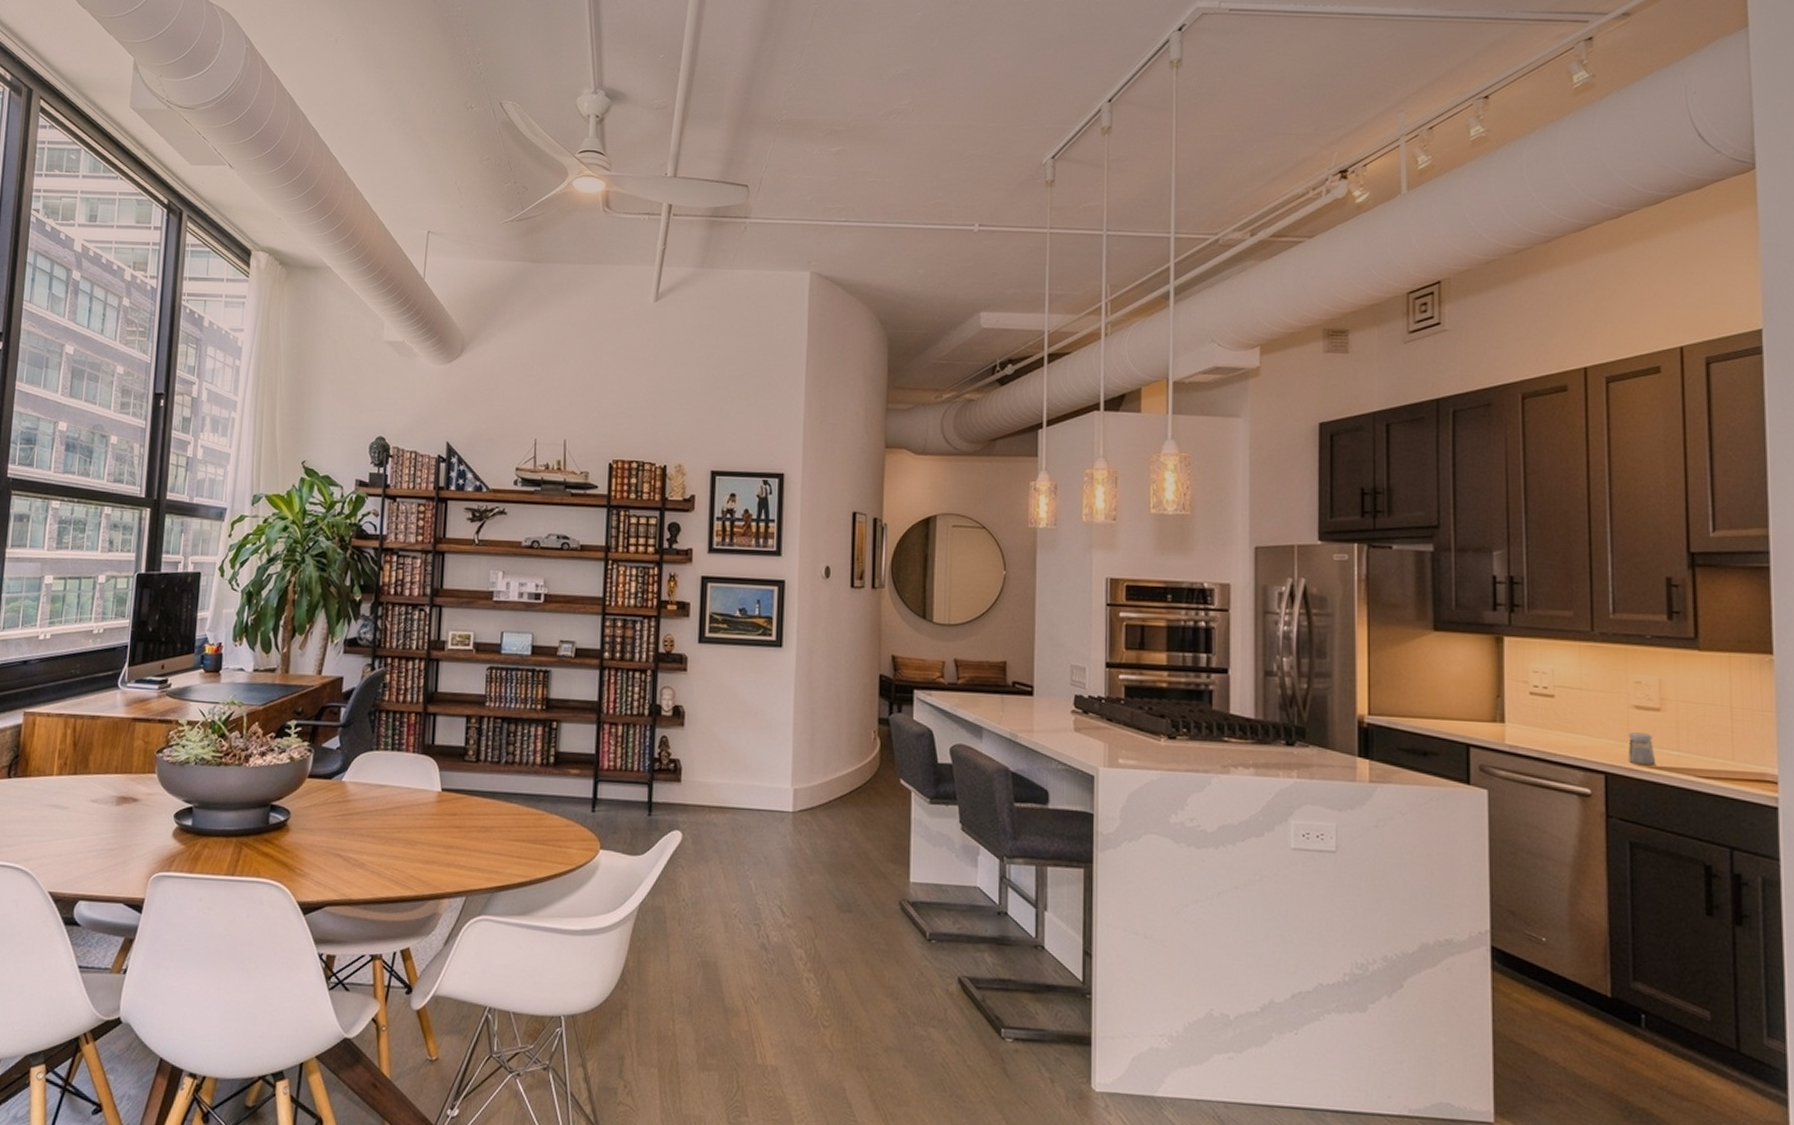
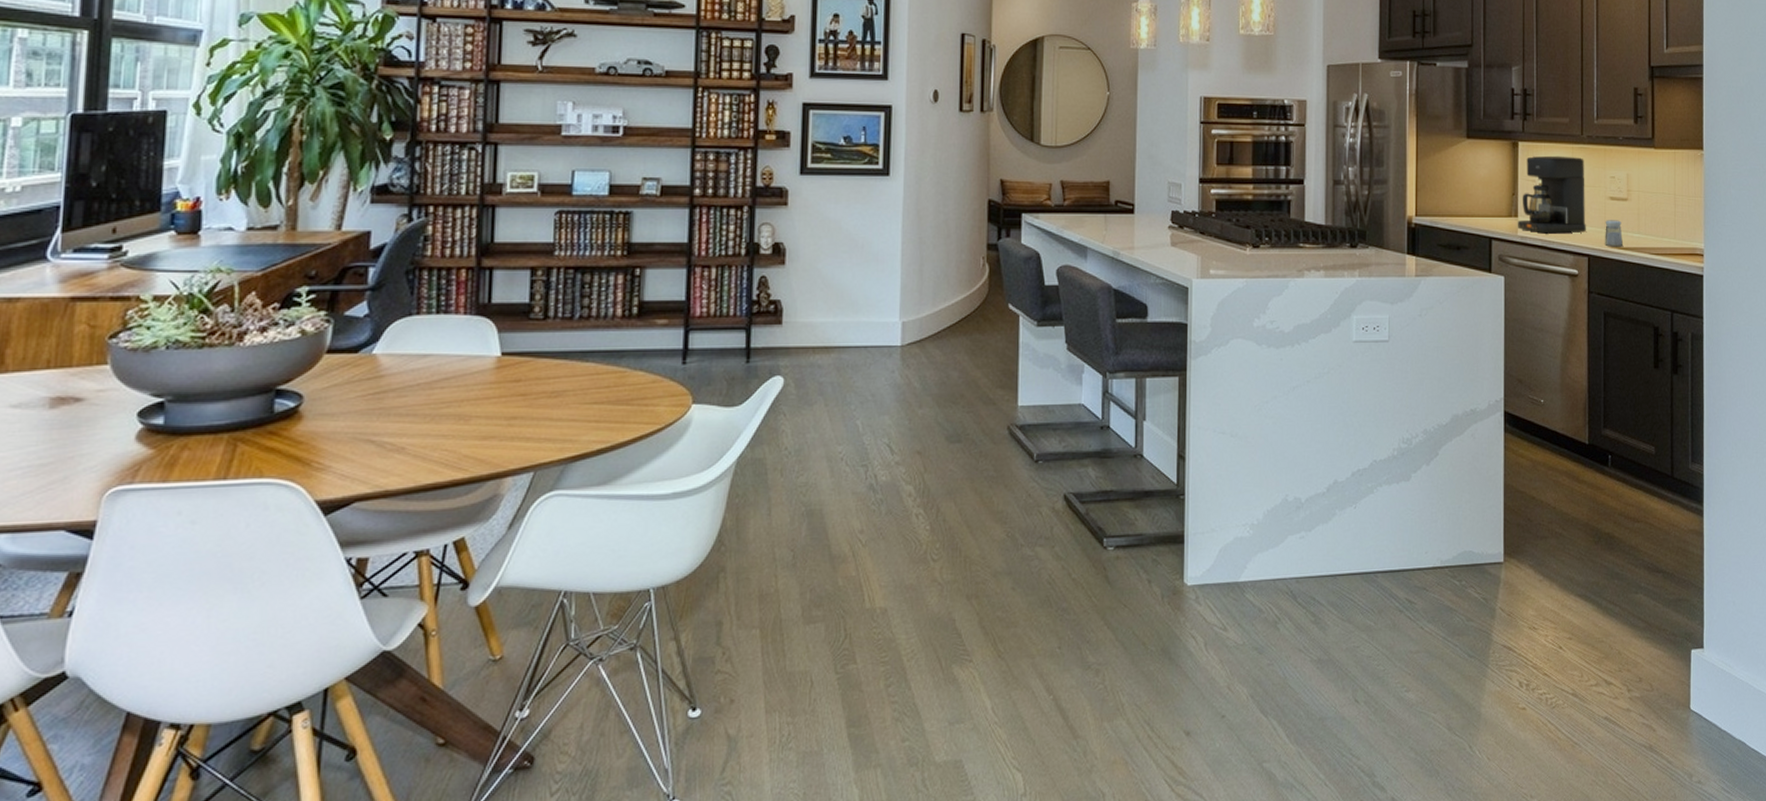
coffee maker: none [1504,654,1601,746] -> present [1517,155,1586,234]

